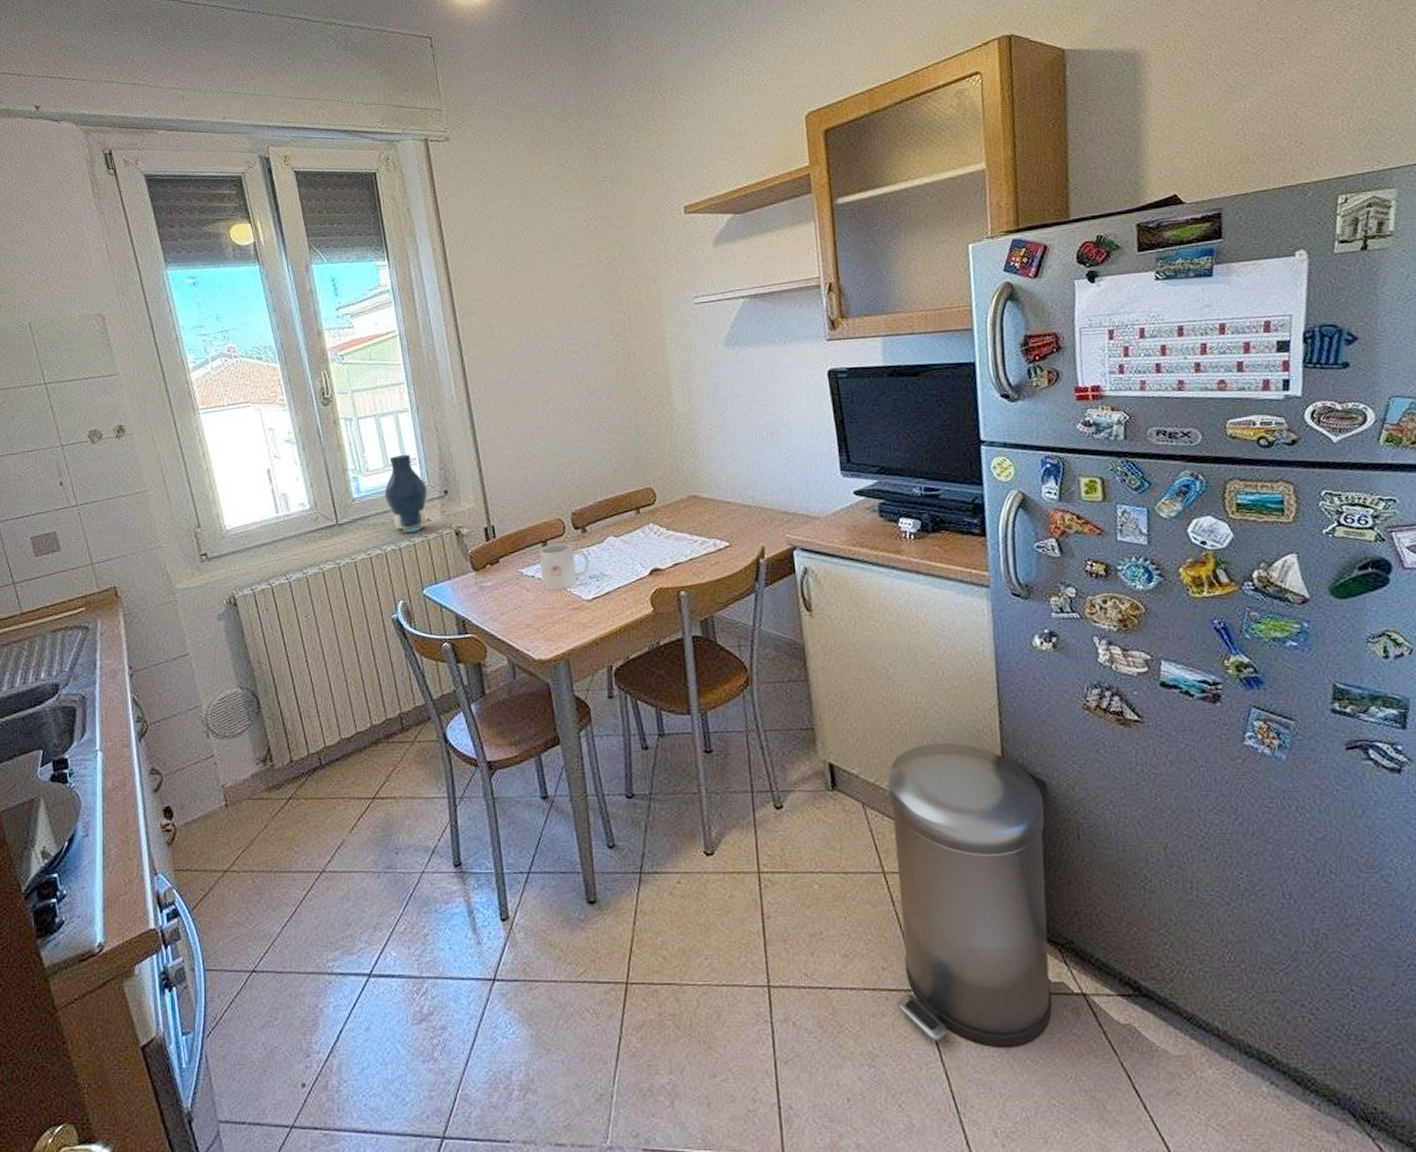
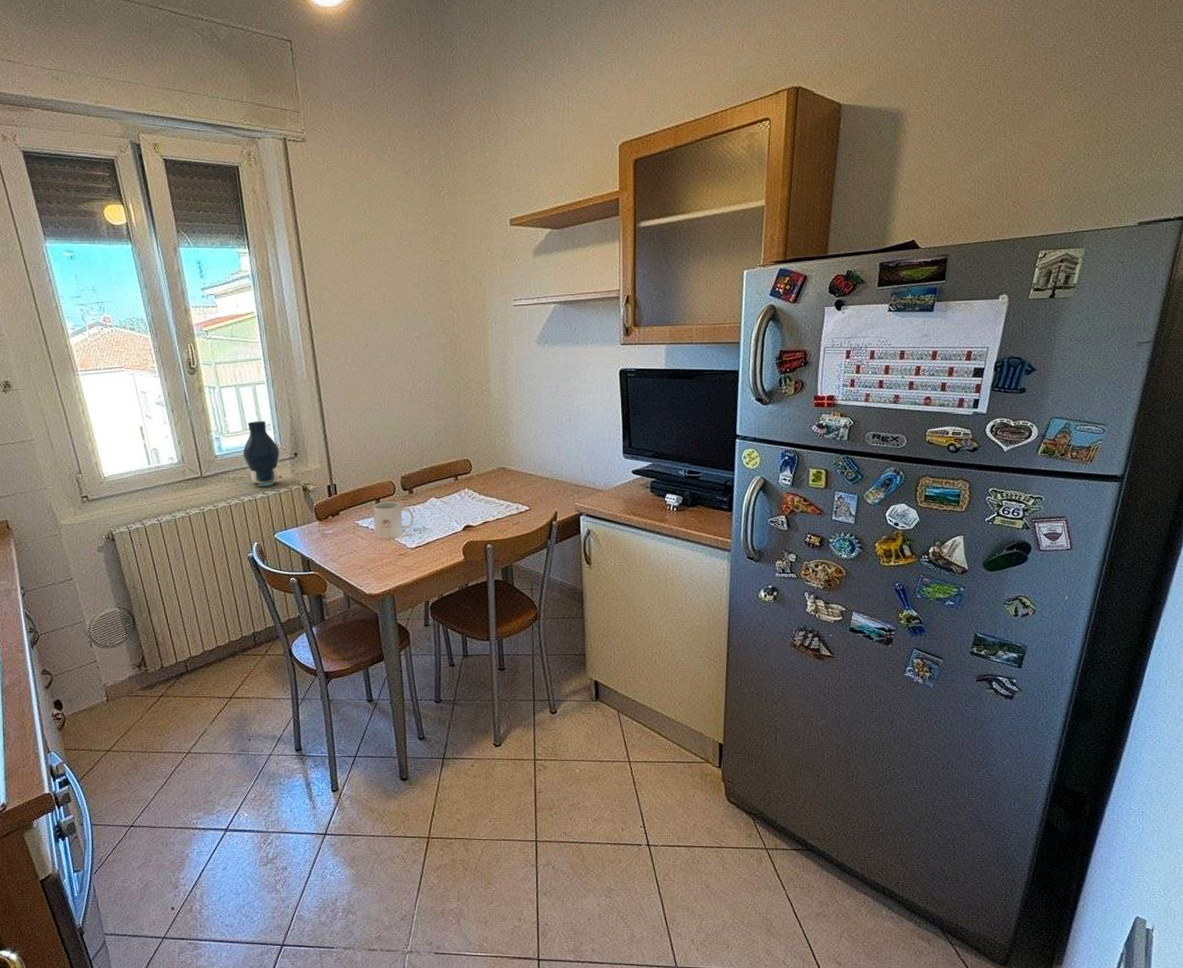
pedal bin: present [887,742,1052,1047] -> none [631,668,757,884]

